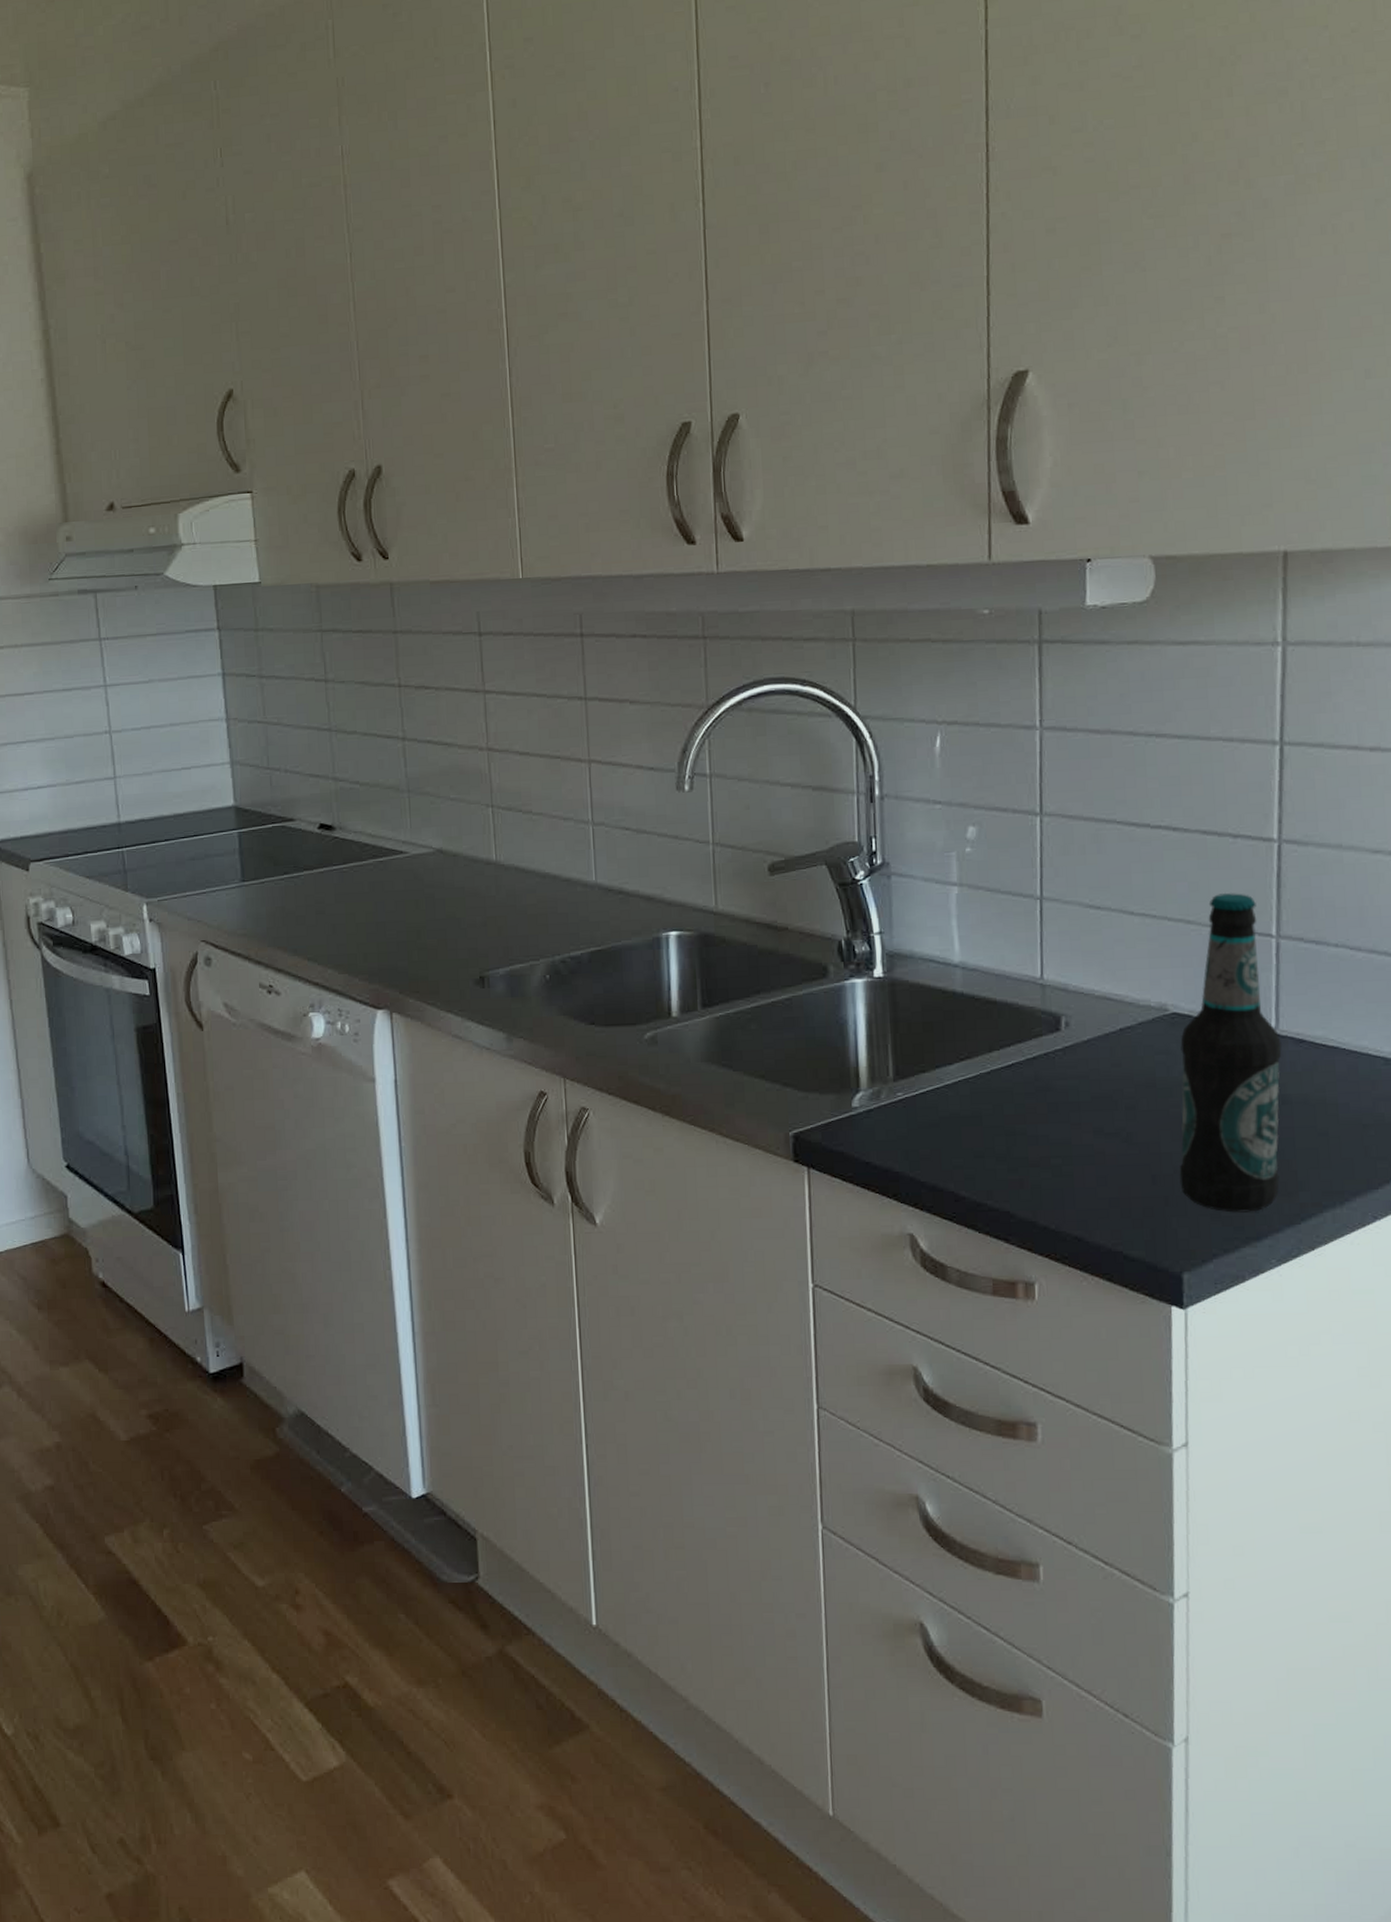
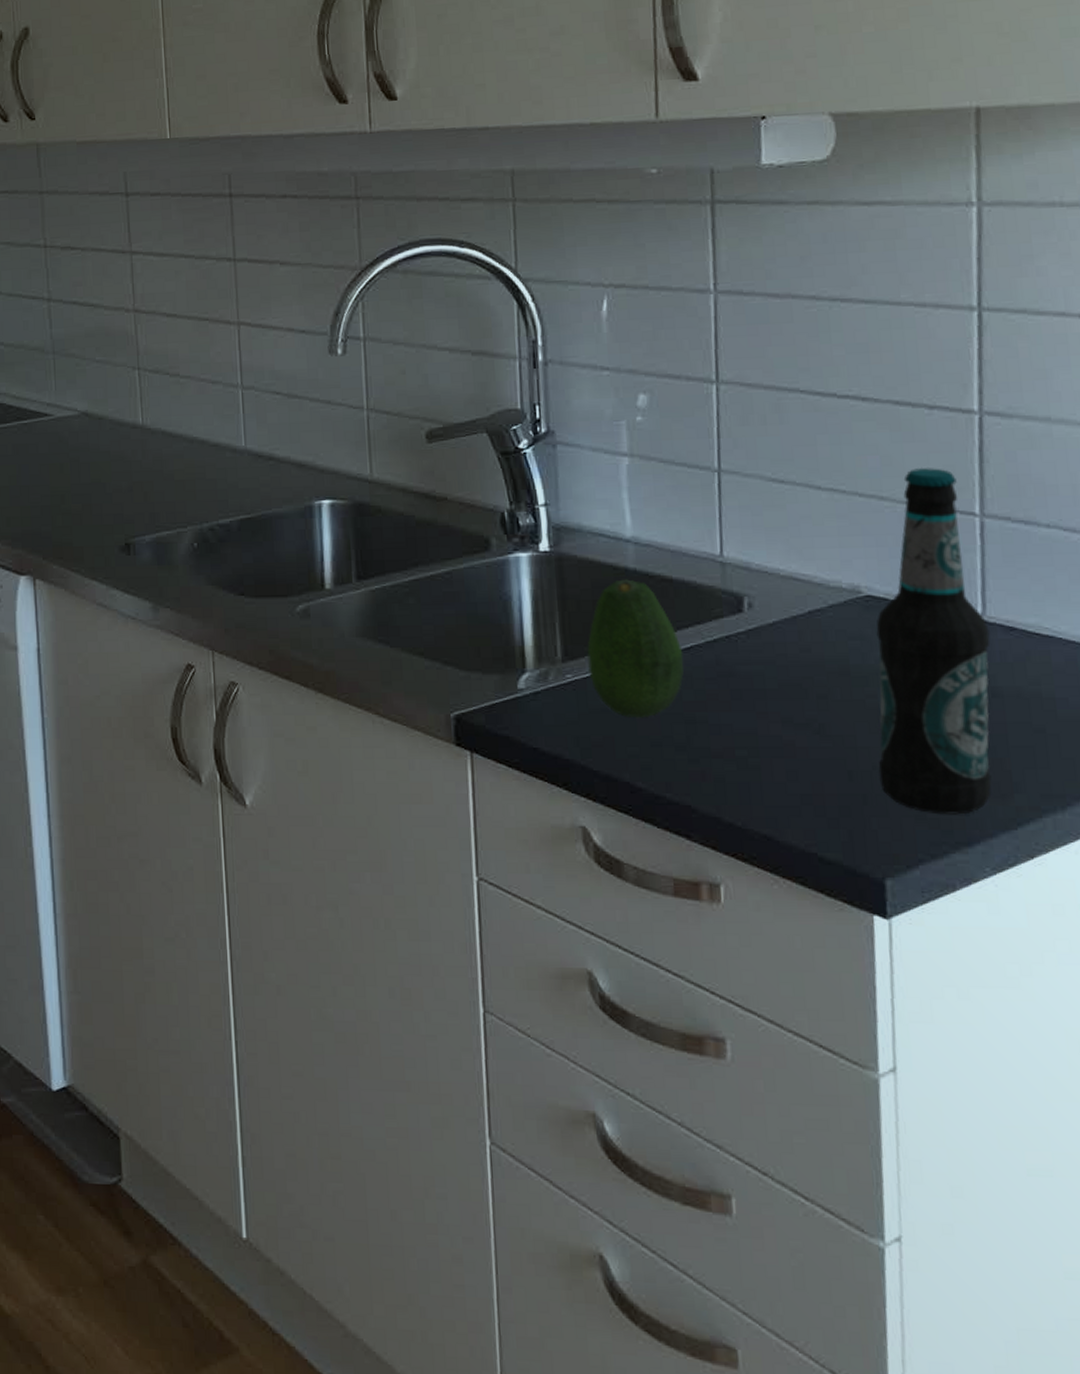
fruit: none [917,1002,1006,1132] -> present [587,579,684,718]

